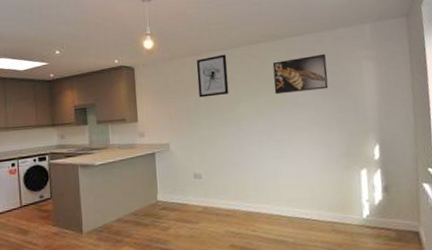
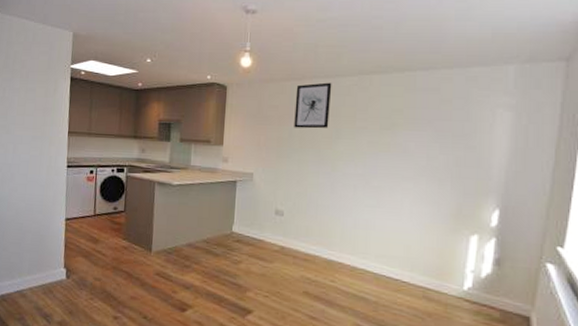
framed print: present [272,53,329,95] -> none [382,95,453,137]

